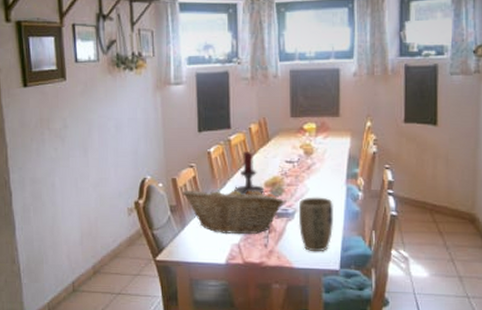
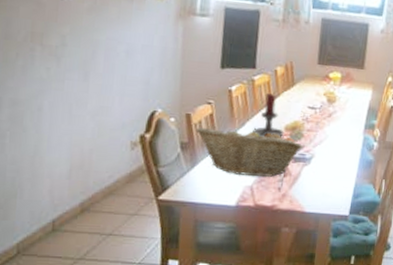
plant pot: present [298,197,333,252] -> none [314,144,350,198]

